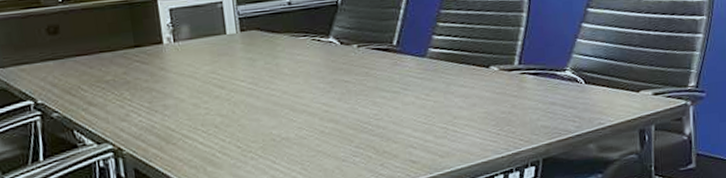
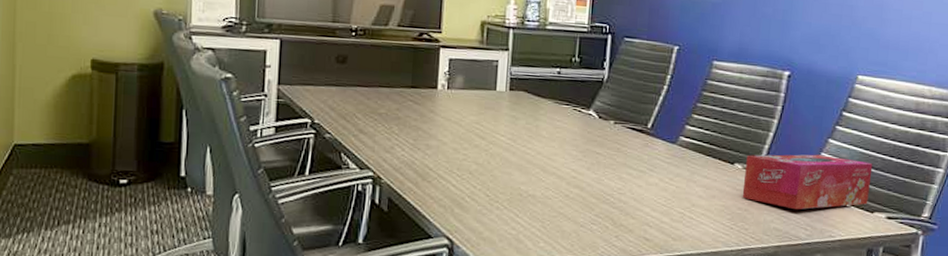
tissue box: none [501,40,632,104] -> present [742,154,873,210]

